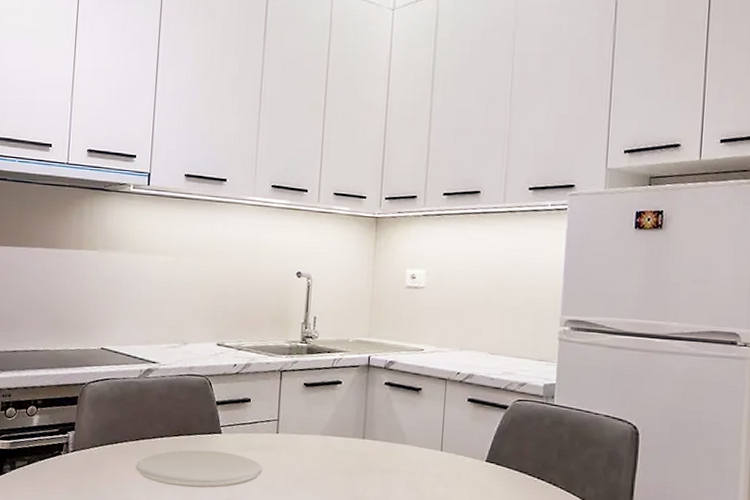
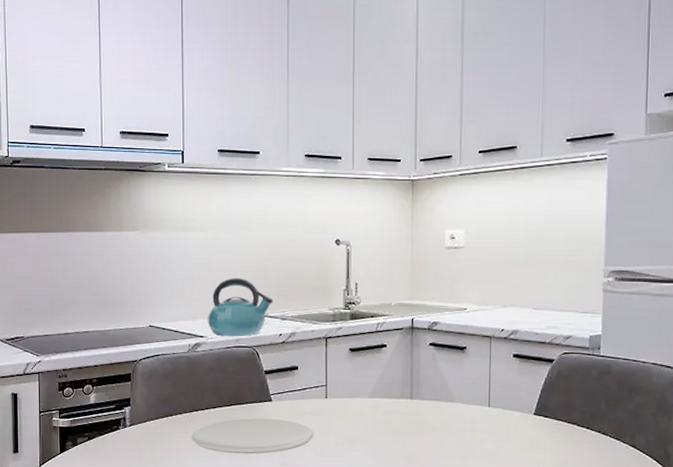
kettle: none [161,303,230,365] -> present [207,277,274,336]

